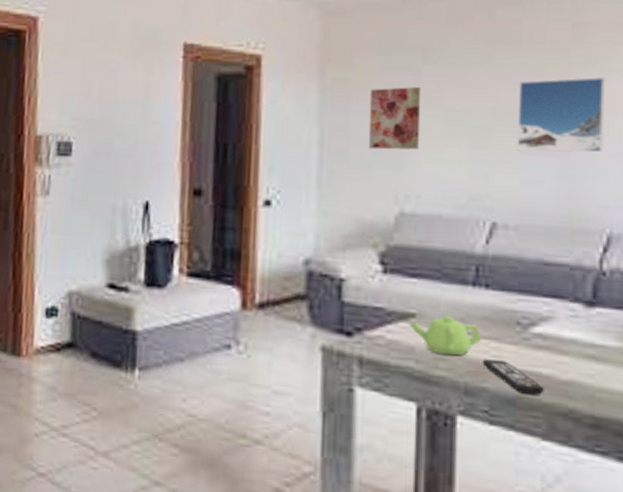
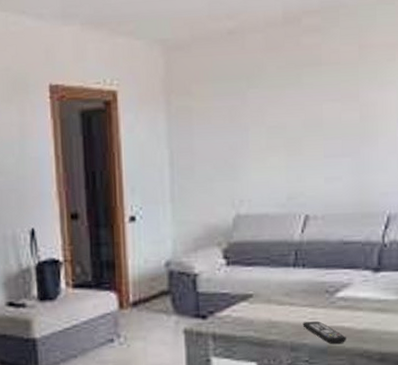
wall art: present [368,87,420,150] -> none [207,109,248,165]
teapot: present [411,315,481,356] -> none [250,292,301,323]
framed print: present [517,77,605,153] -> none [321,89,384,156]

